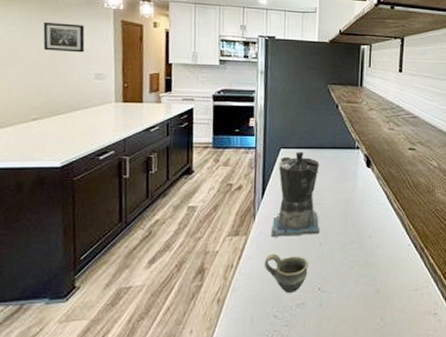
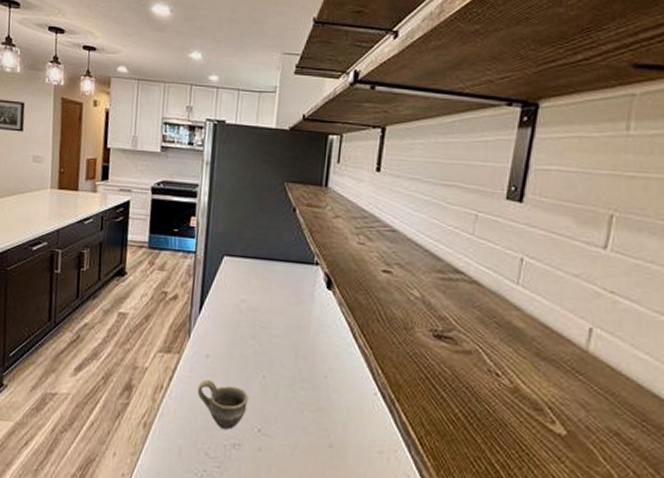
coffee maker: present [270,151,320,237] -> none [206,261,269,364]

